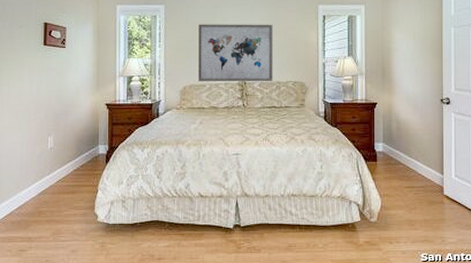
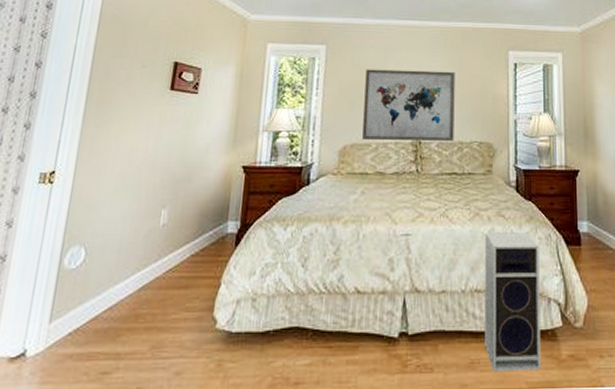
speaker: none [299,152,343,252] -> present [485,233,541,372]

